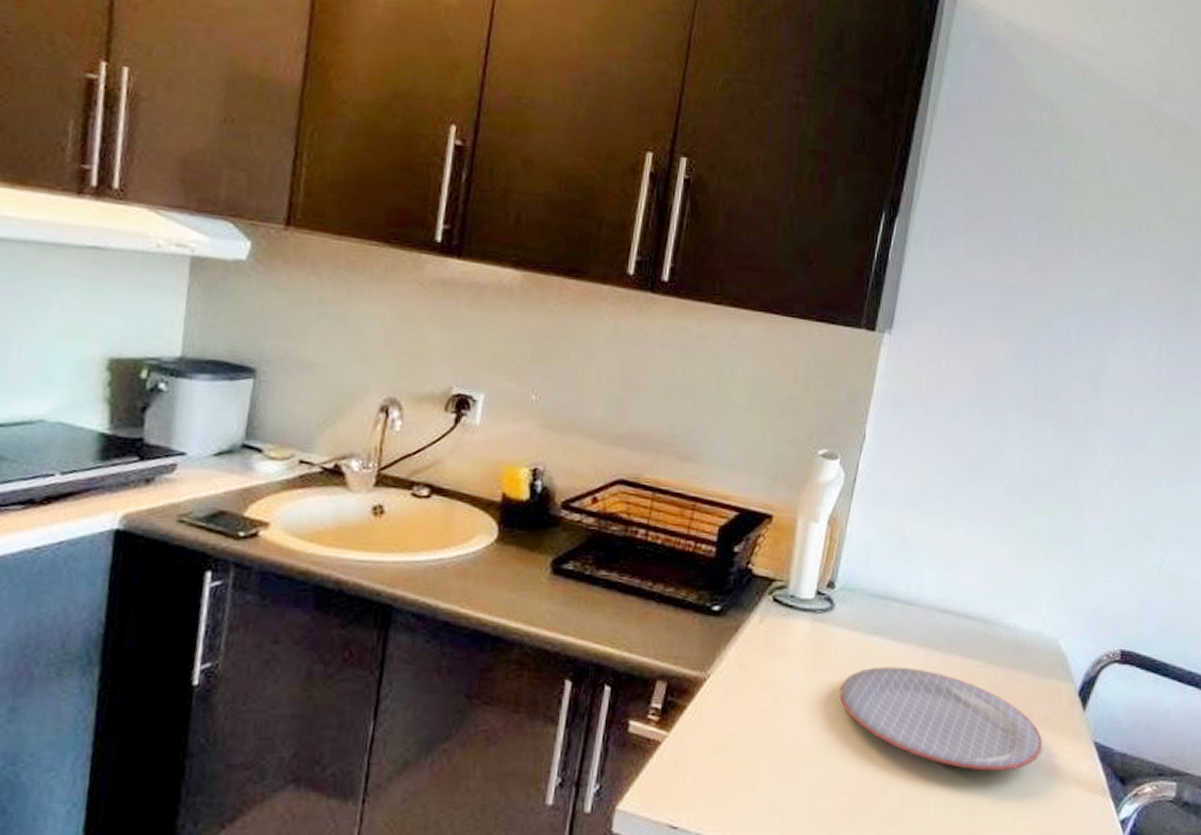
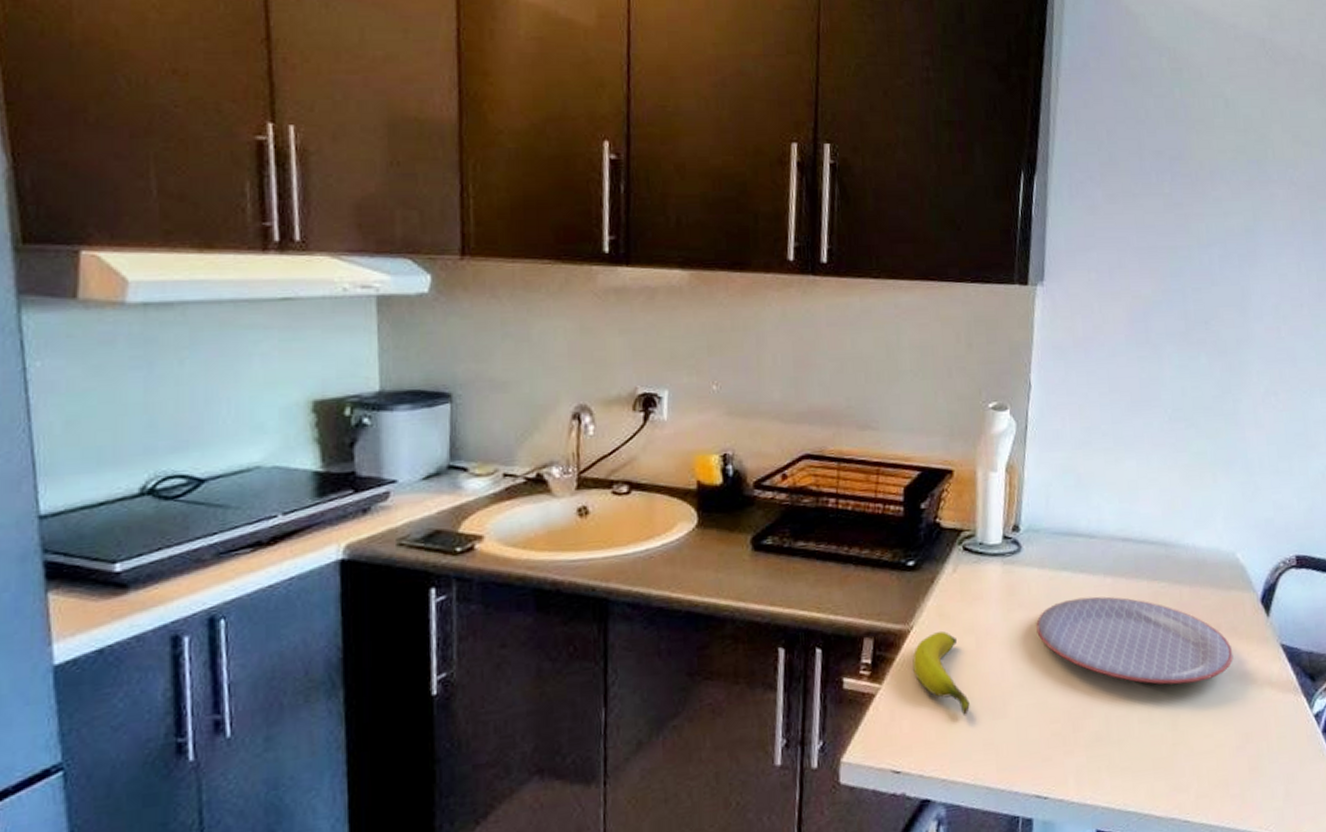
banana: none [704,684,760,777] -> present [912,631,970,717]

